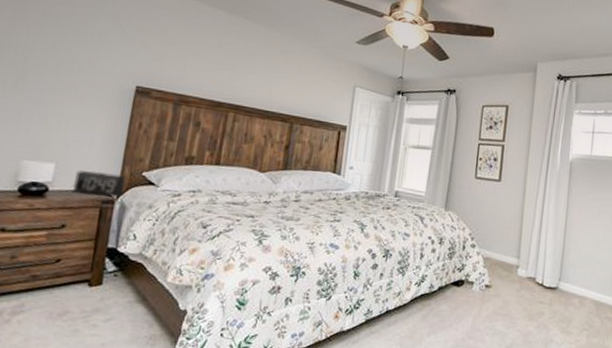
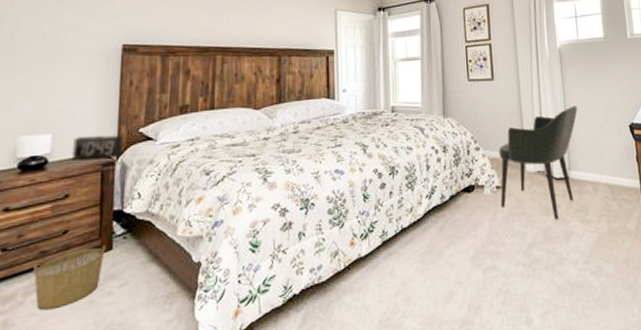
basket: none [21,279,97,333] -> present [33,245,106,311]
armchair: none [486,219,578,326] -> present [498,105,578,220]

